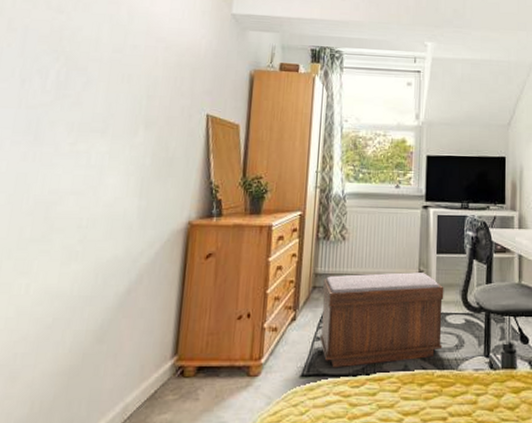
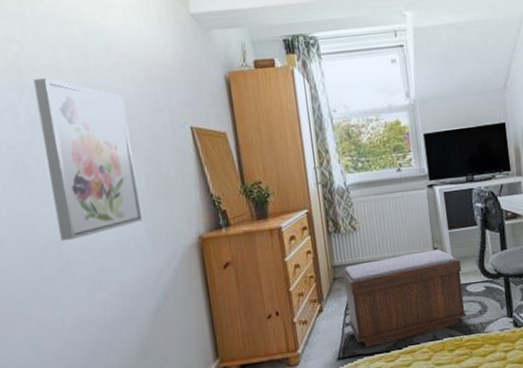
wall art: none [50,48,151,206] -> present [34,78,143,241]

